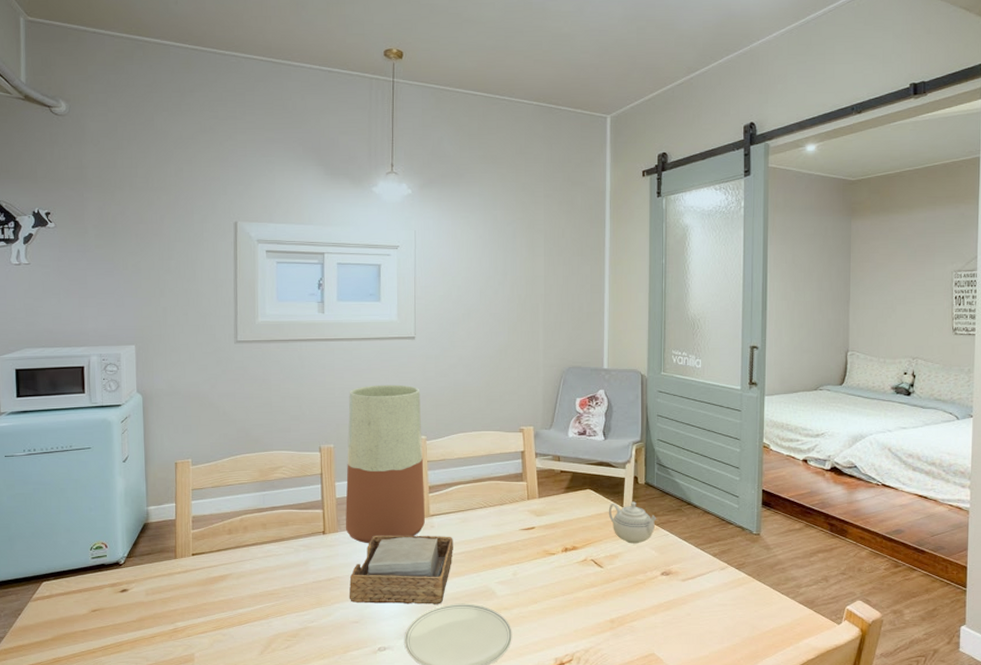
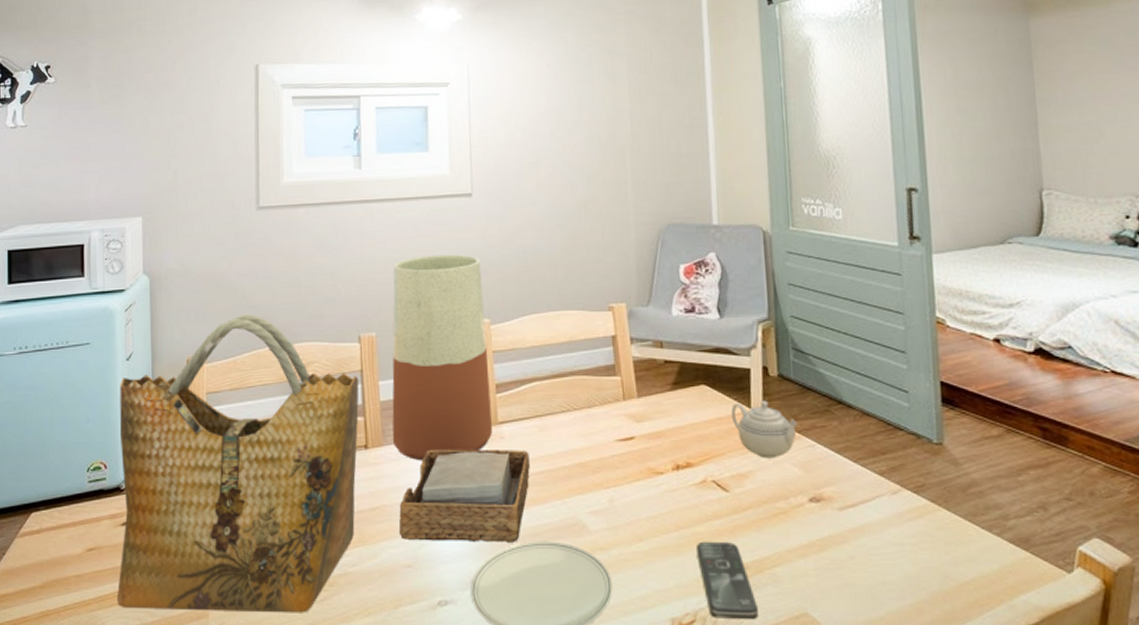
grocery bag: none [117,427,319,657] -> present [116,314,359,613]
mobile phone: none [577,603,618,659] -> present [696,541,758,620]

